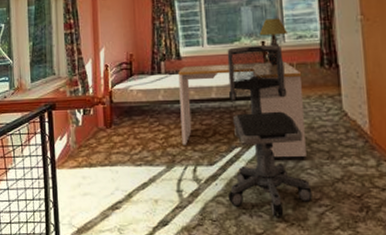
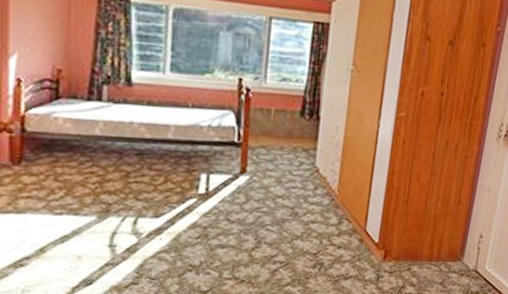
desk: present [178,61,307,158] -> none [122,95,279,213]
office chair: present [227,45,312,217] -> none [173,80,270,274]
table lamp: present [259,18,288,66] -> none [237,51,271,109]

